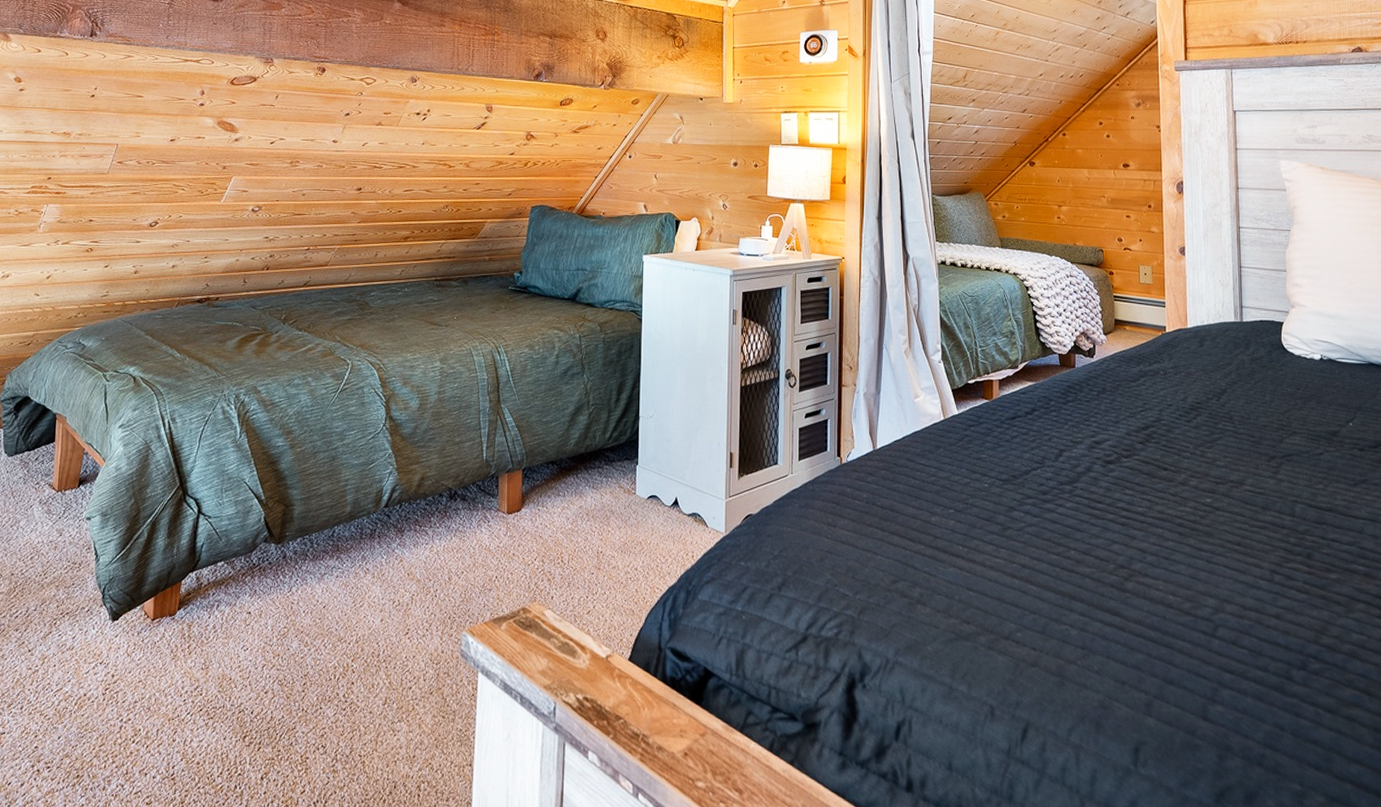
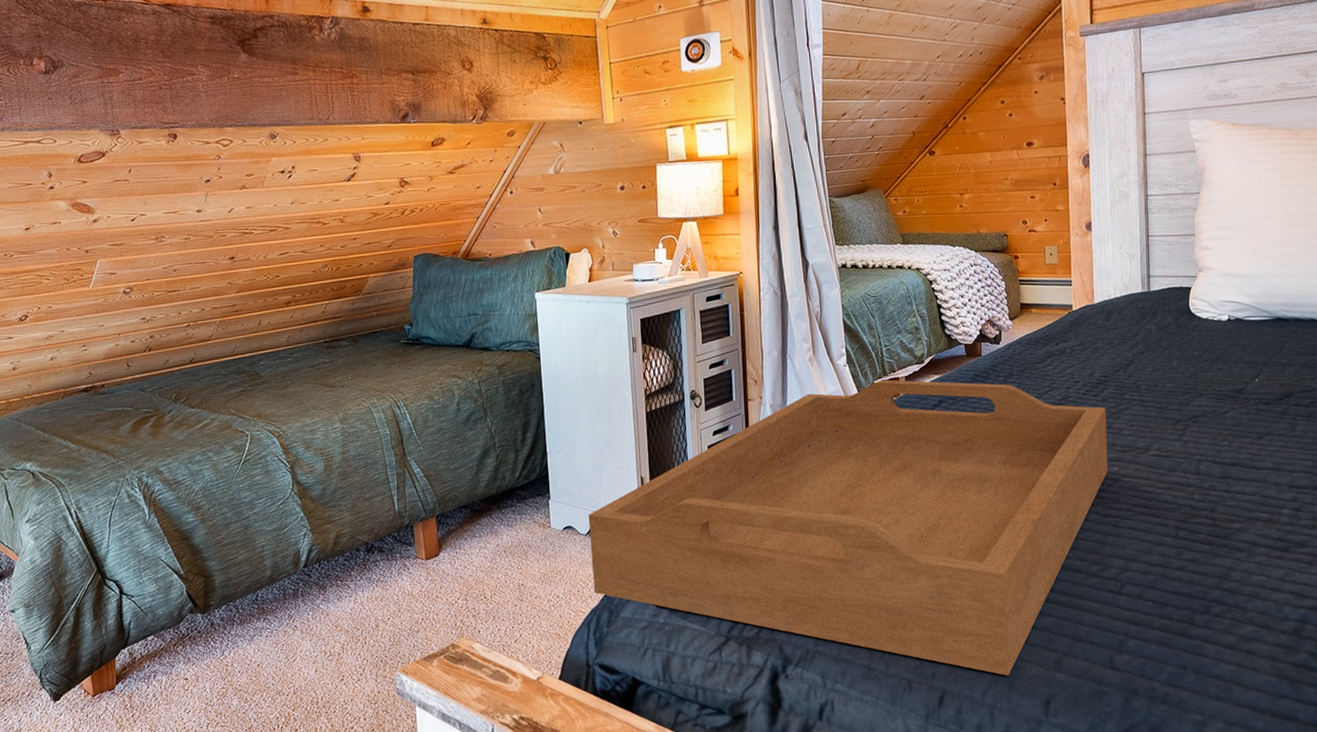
serving tray: none [673,380,1201,714] -> present [588,379,1108,676]

